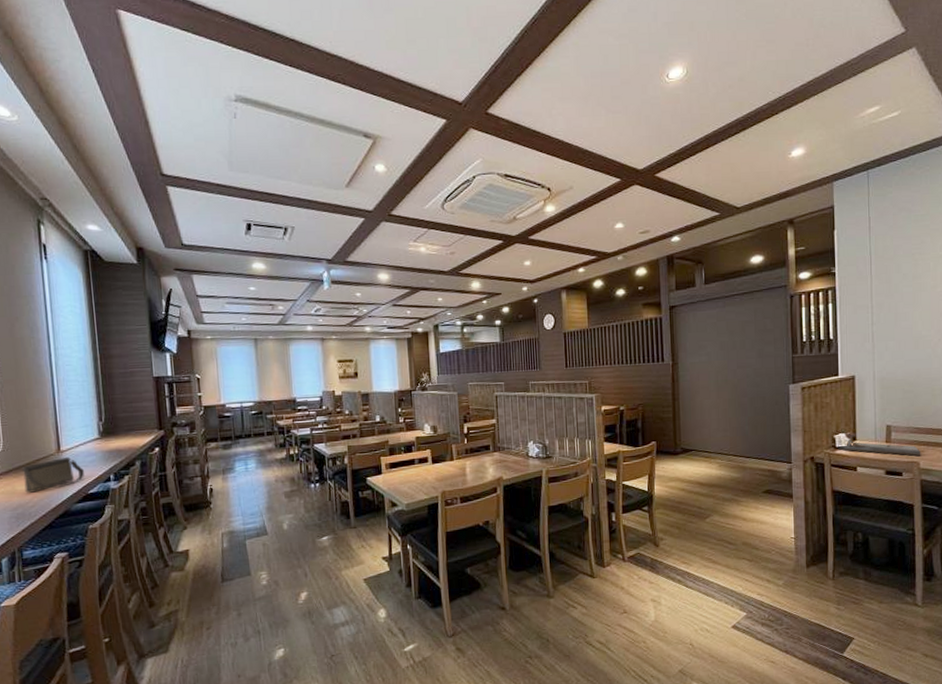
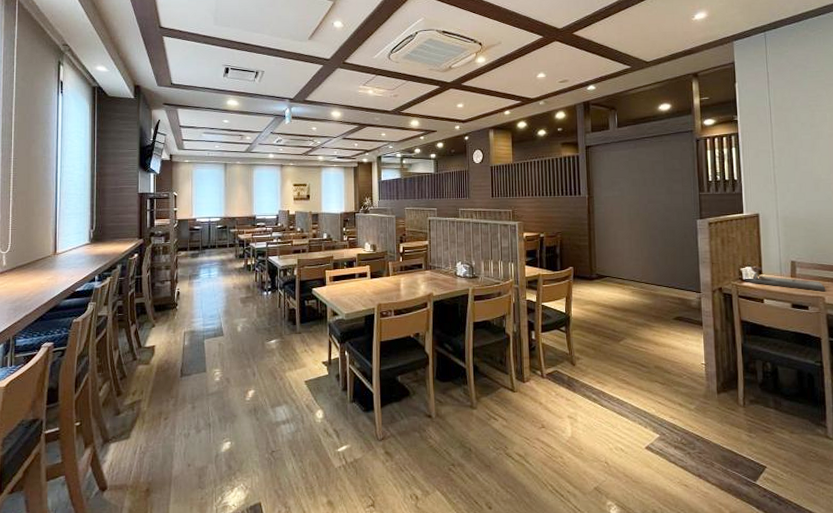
handbag: present [21,457,85,493] -> none [23,259,75,288]

